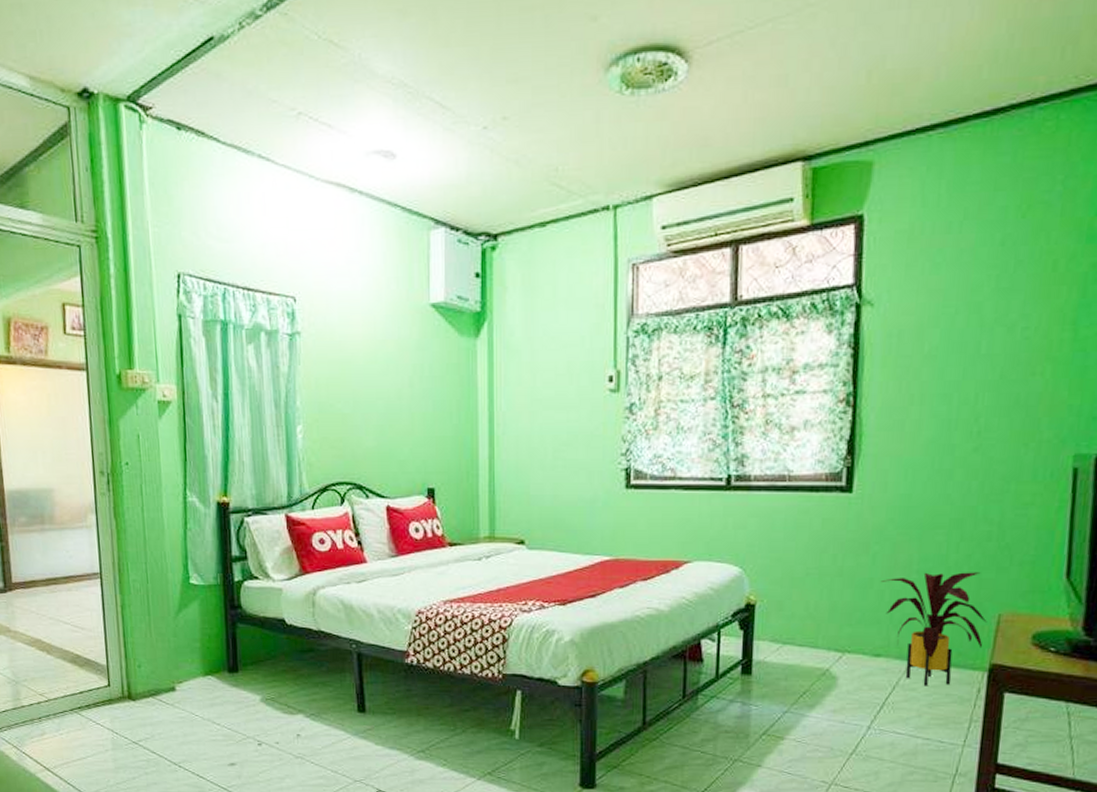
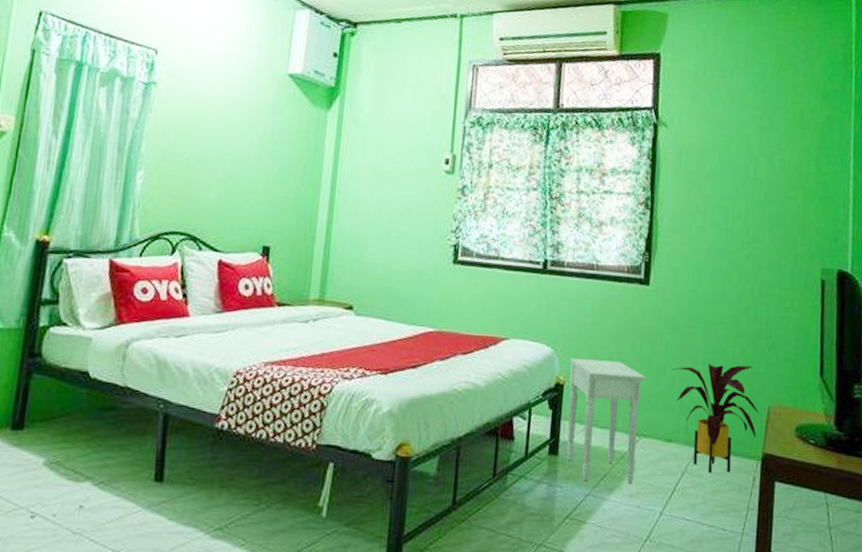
nightstand: none [761,577,850,700] -> present [566,358,646,484]

